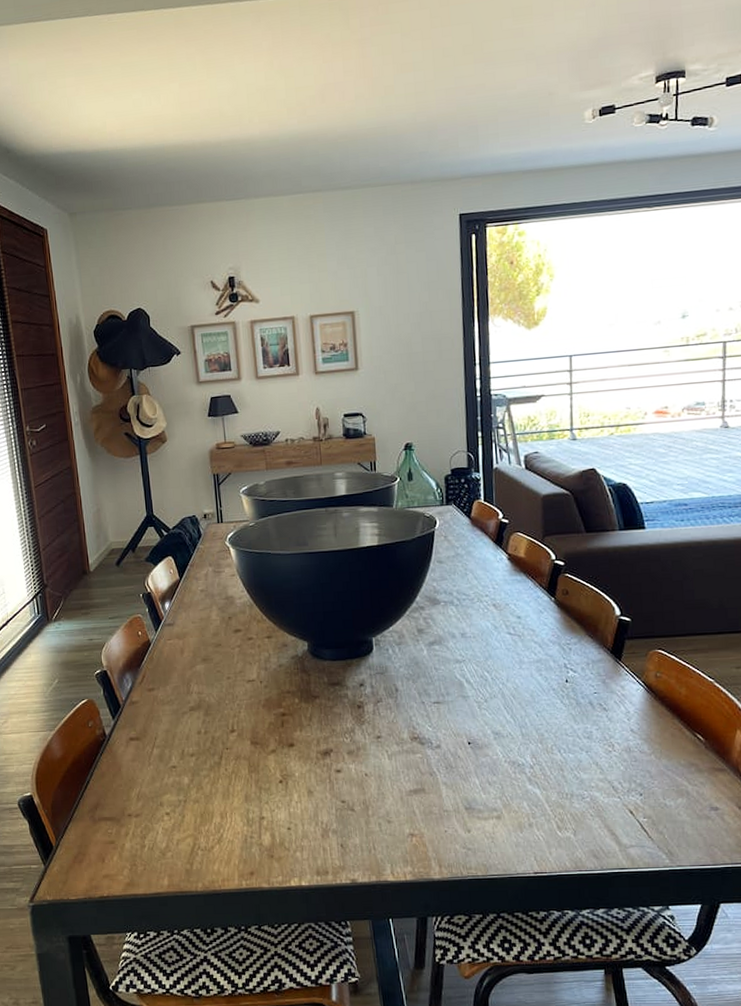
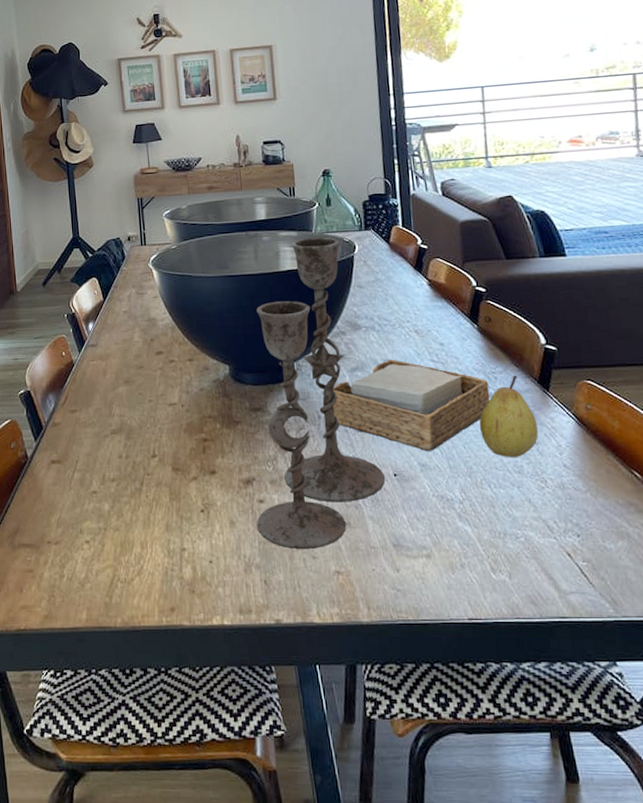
candlestick: none [333,512,459,814] -> present [256,237,385,549]
napkin holder: none [410,633,564,720] -> present [332,359,490,451]
fruit: none [553,646,608,724] -> present [479,375,538,457]

